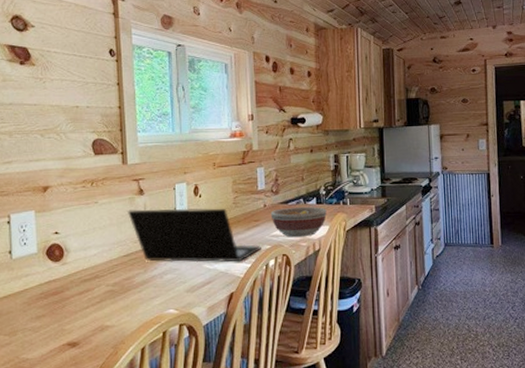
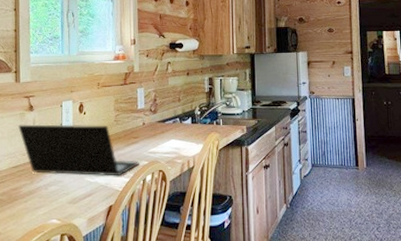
bowl: present [270,206,327,238] -> none [149,125,201,155]

